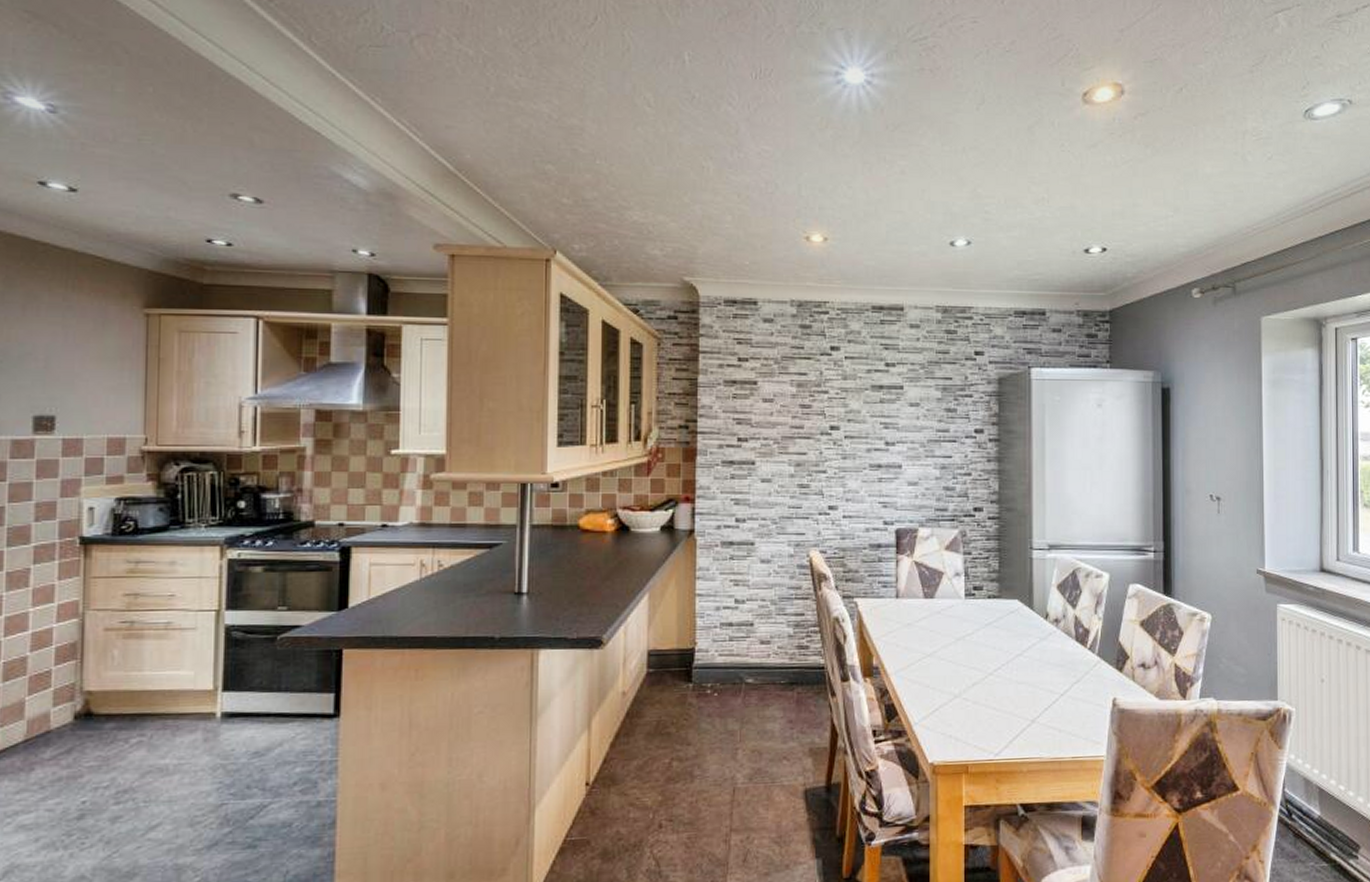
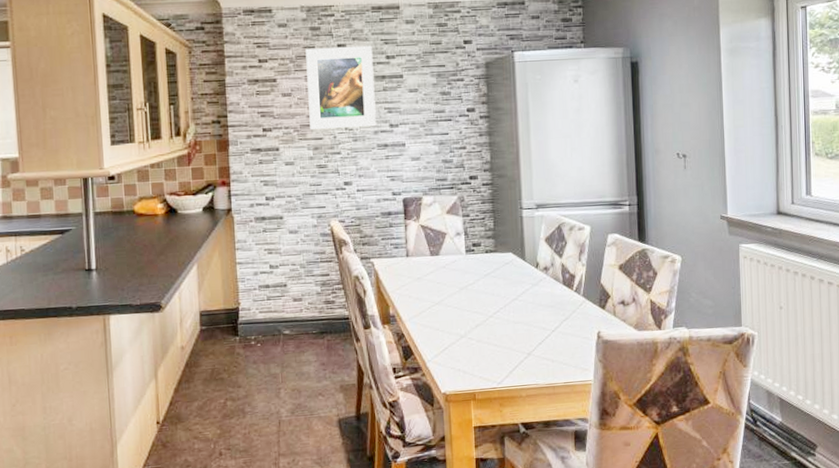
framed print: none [793,348,870,444] -> present [305,45,376,130]

